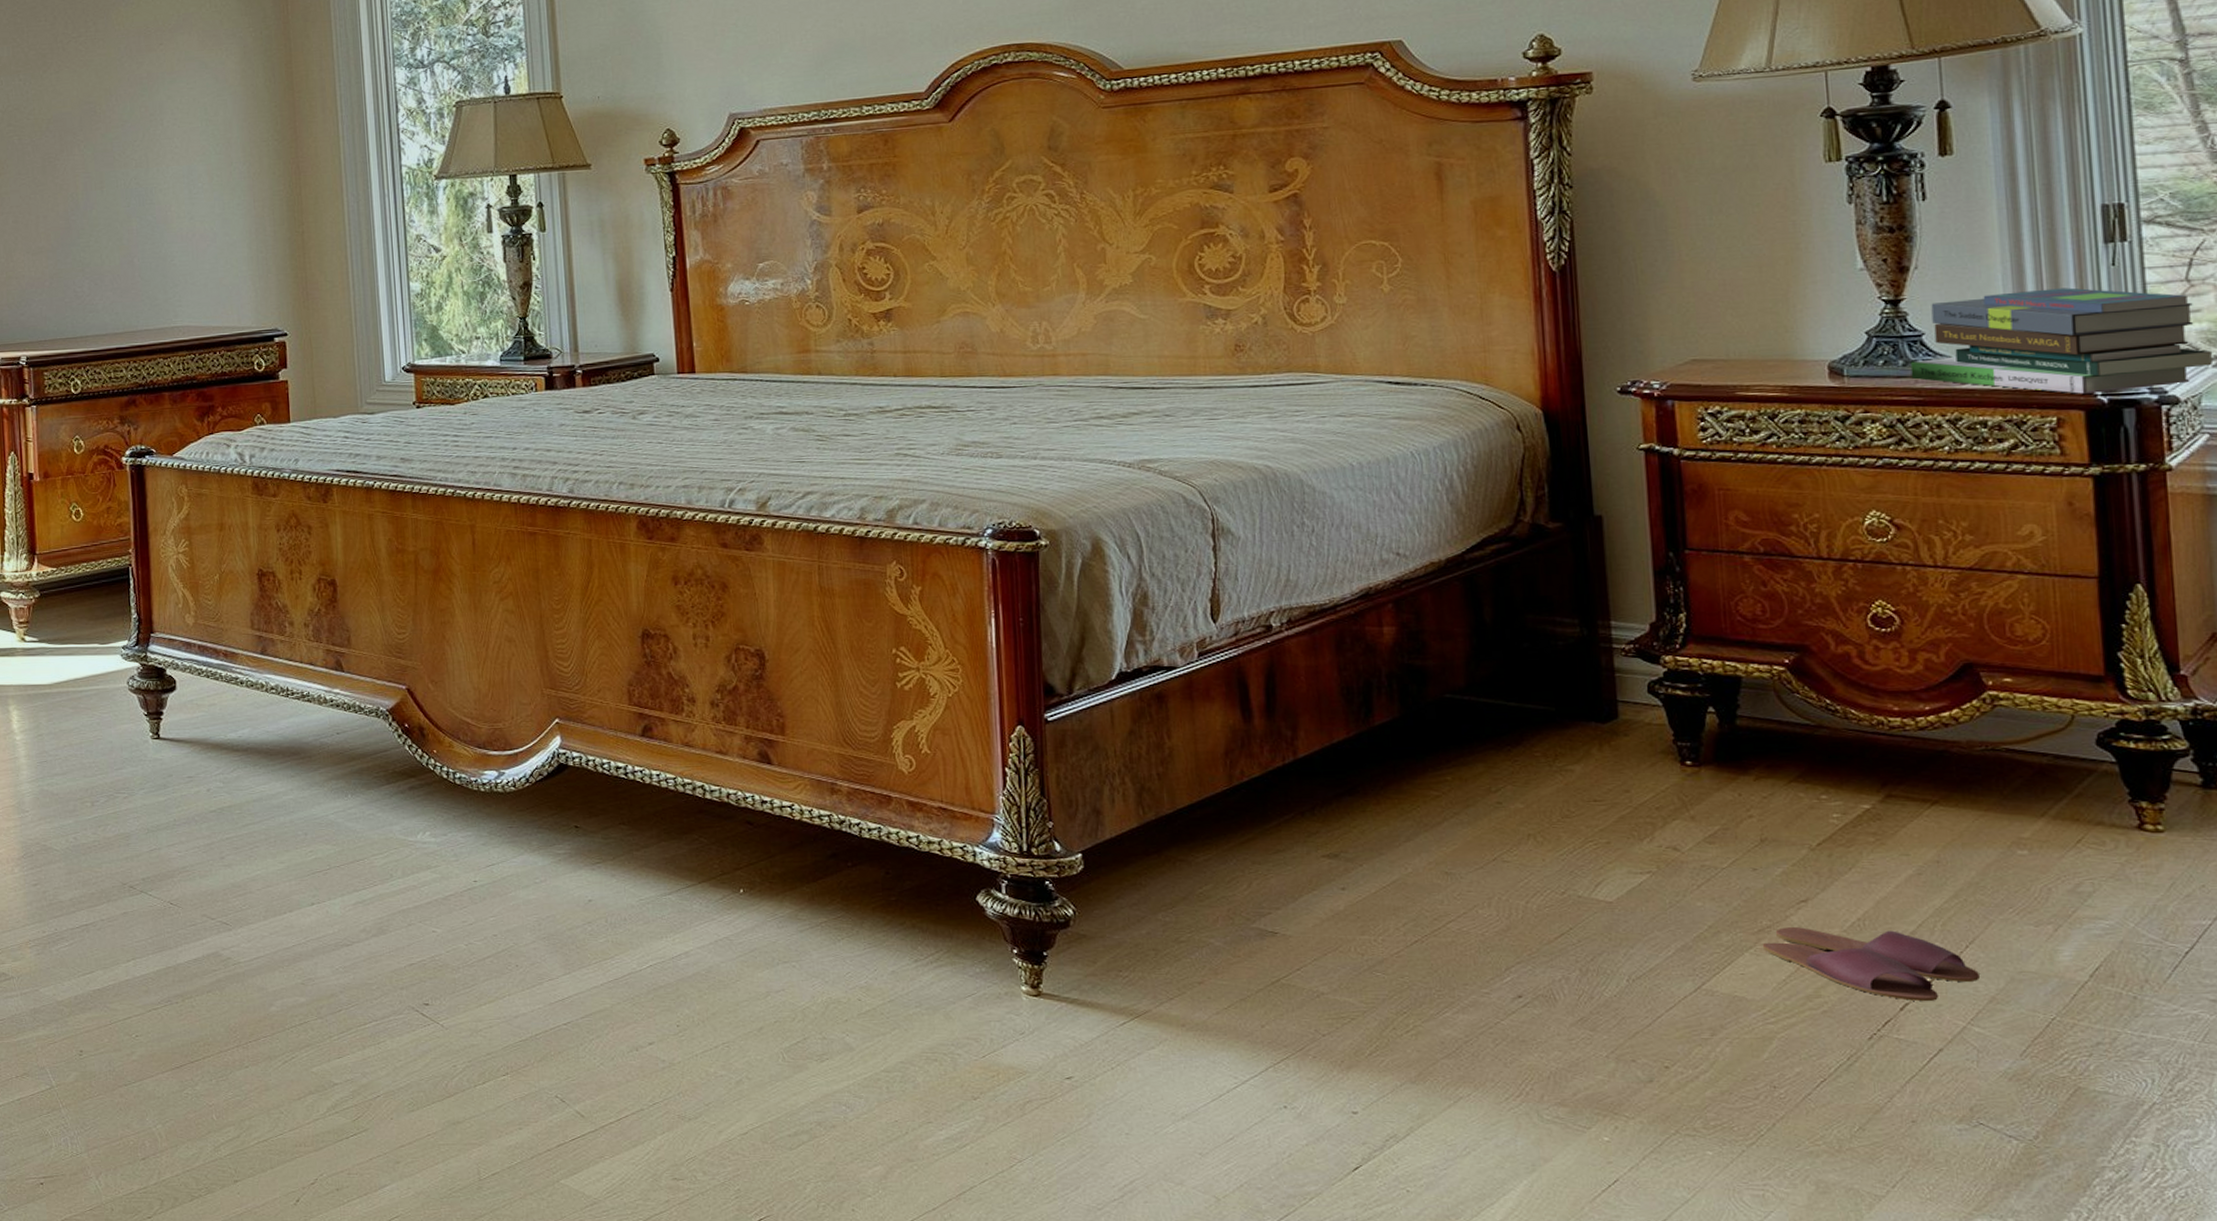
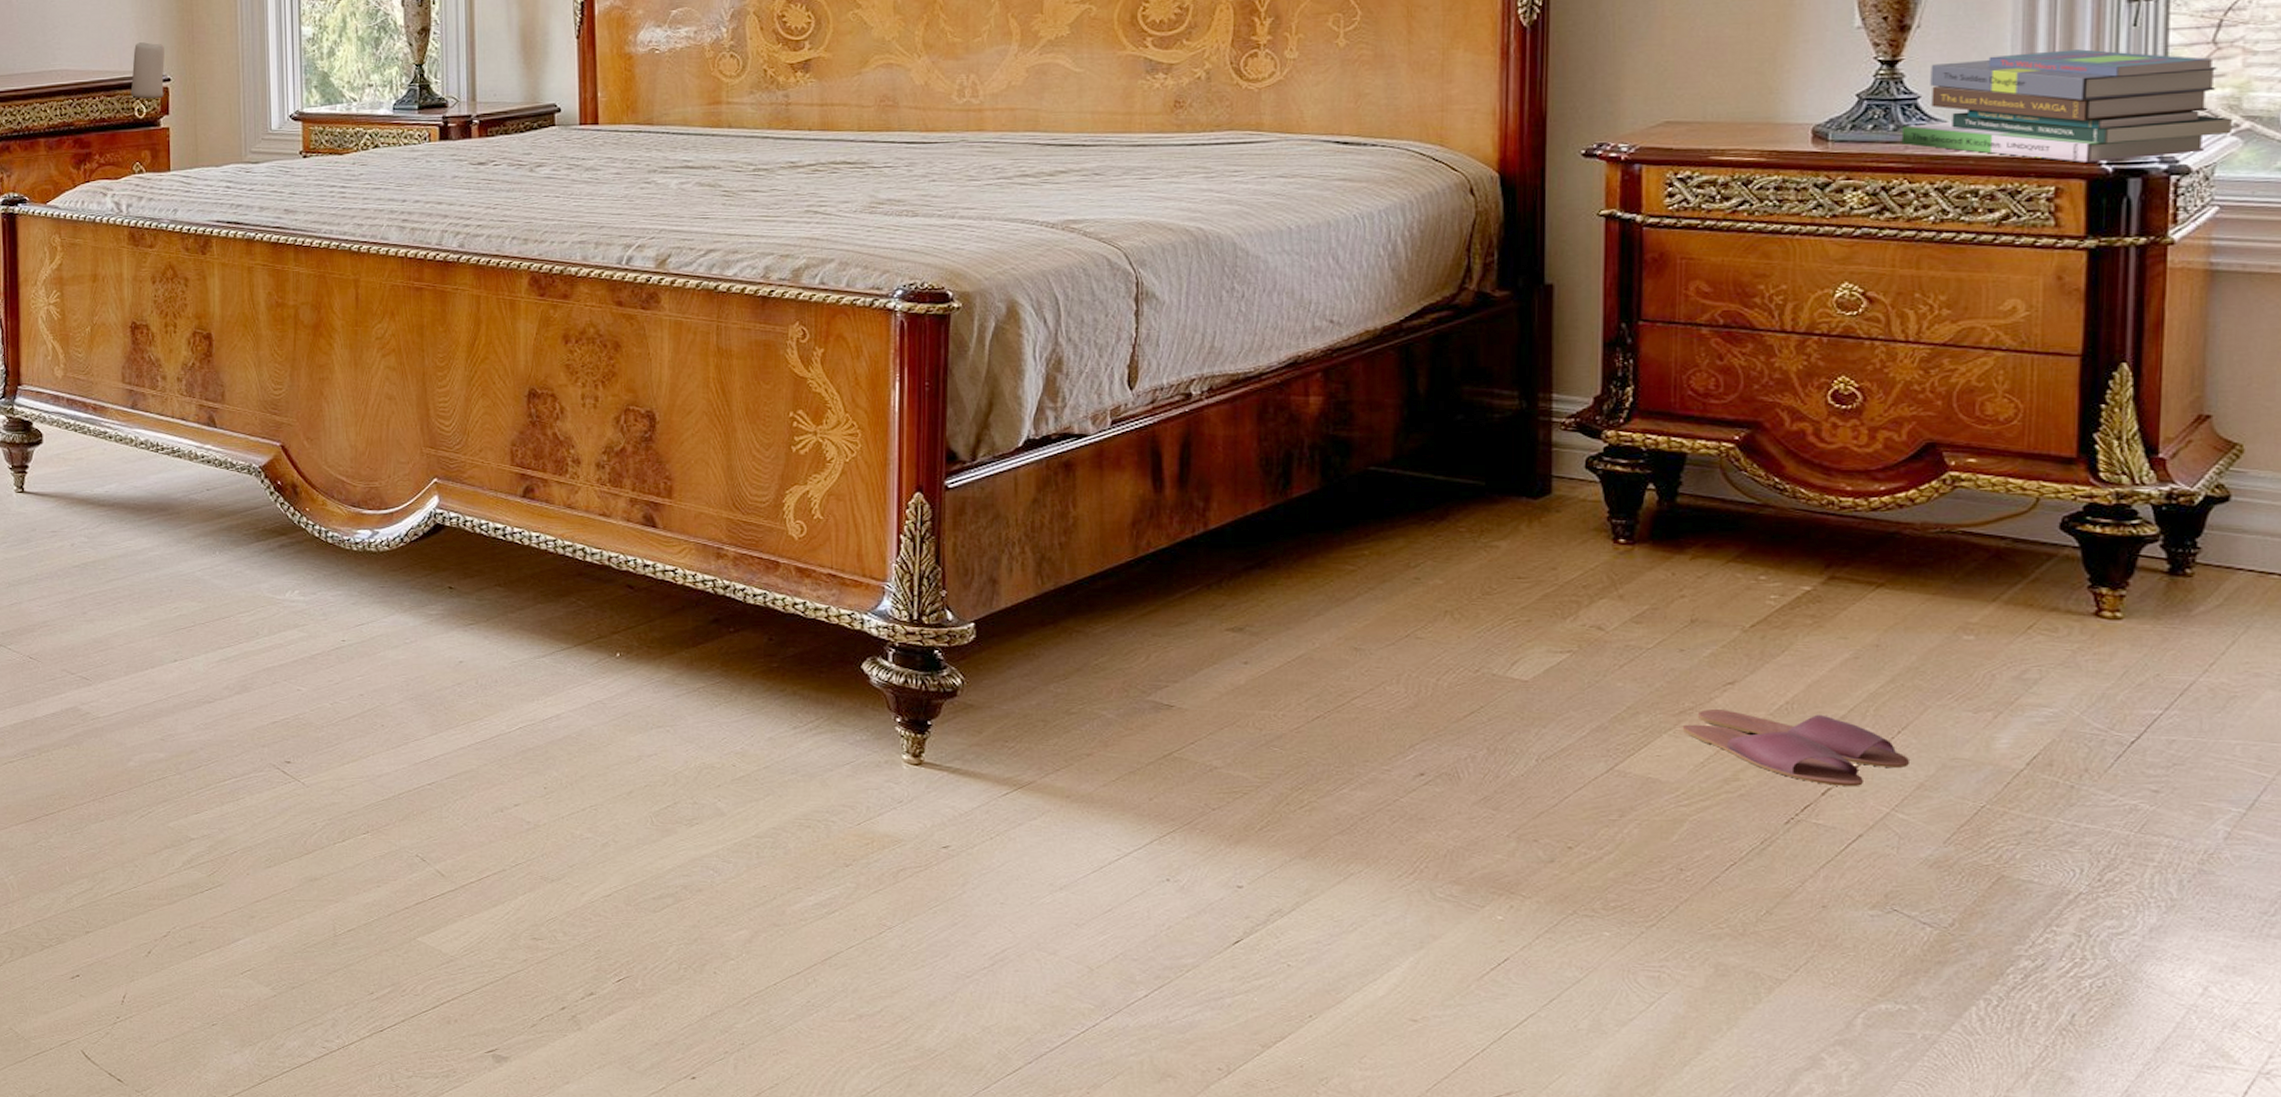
candle: none [249,299,282,354] -> present [130,42,165,100]

